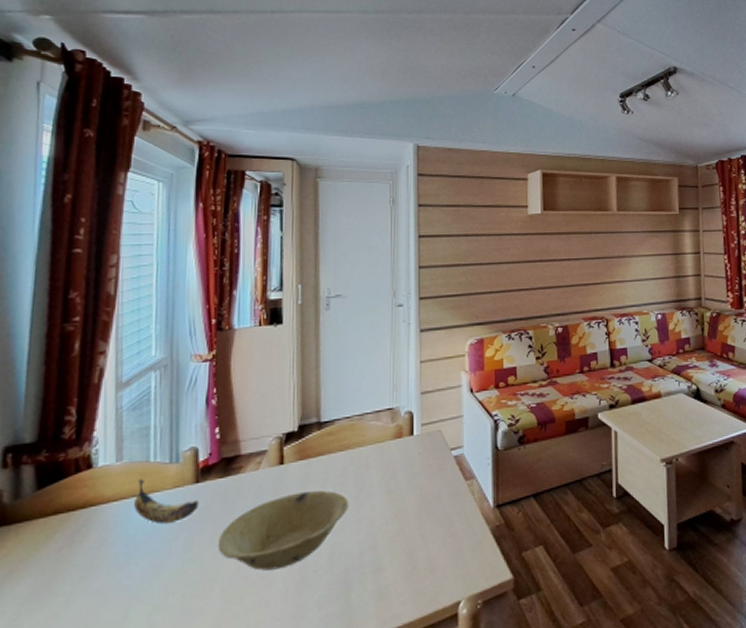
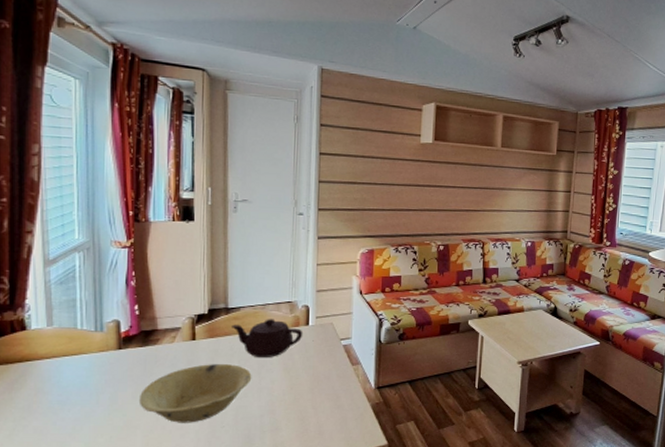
banana: present [133,479,199,524] -> none [64,342,122,380]
teapot: none [325,431,407,481] -> present [232,319,303,358]

